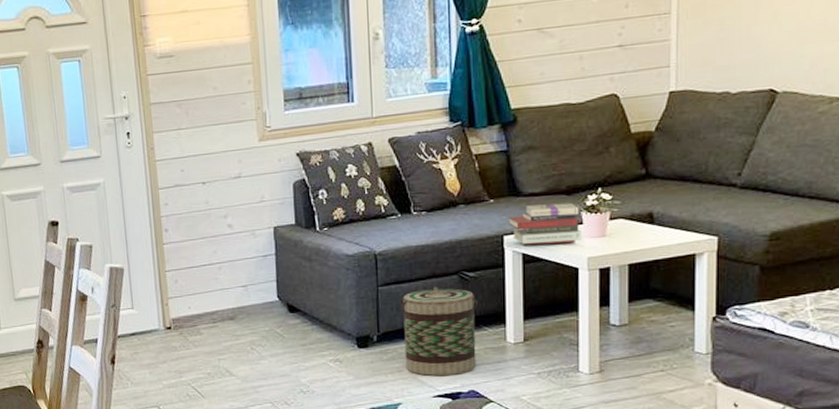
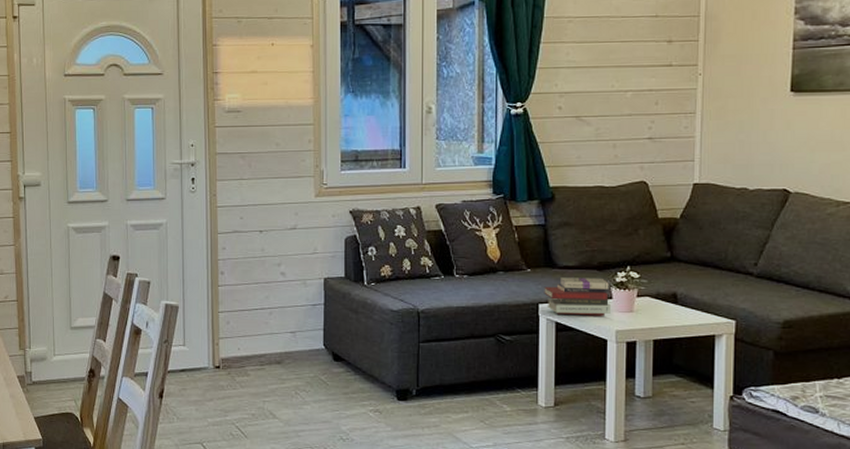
basket: present [400,286,477,377] -> none [439,347,512,434]

